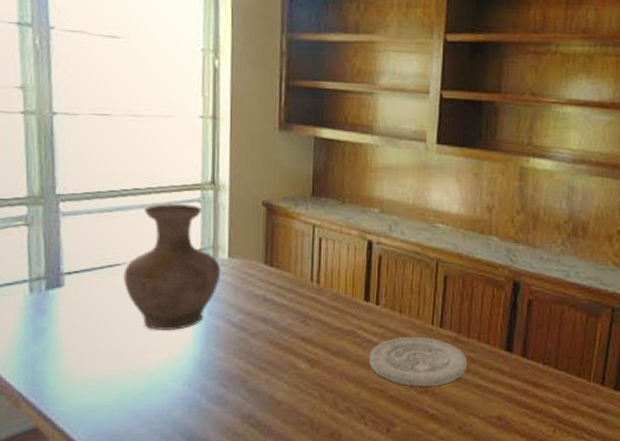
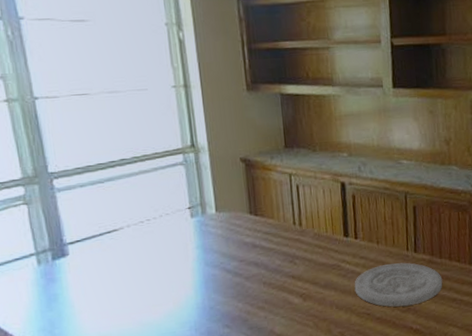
vase: present [123,204,221,330] -> none [122,168,211,285]

